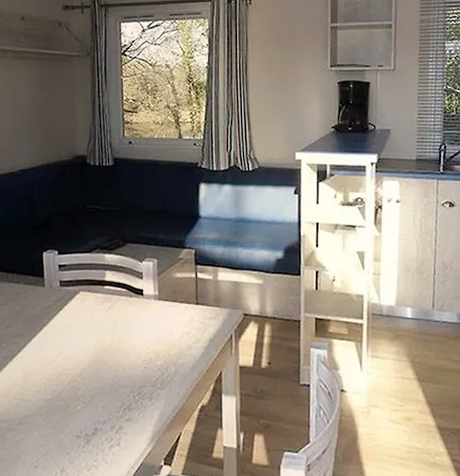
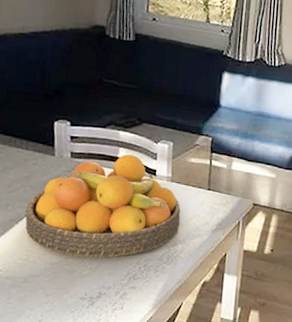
fruit bowl: none [18,276,171,391] -> present [25,154,181,258]

